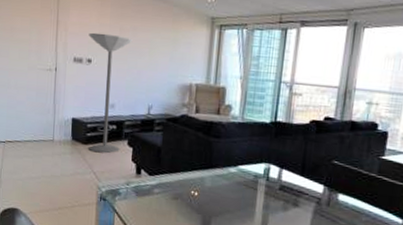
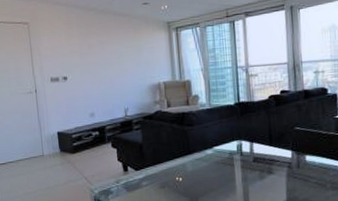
floor lamp: present [88,32,133,153] -> none [61,51,105,159]

